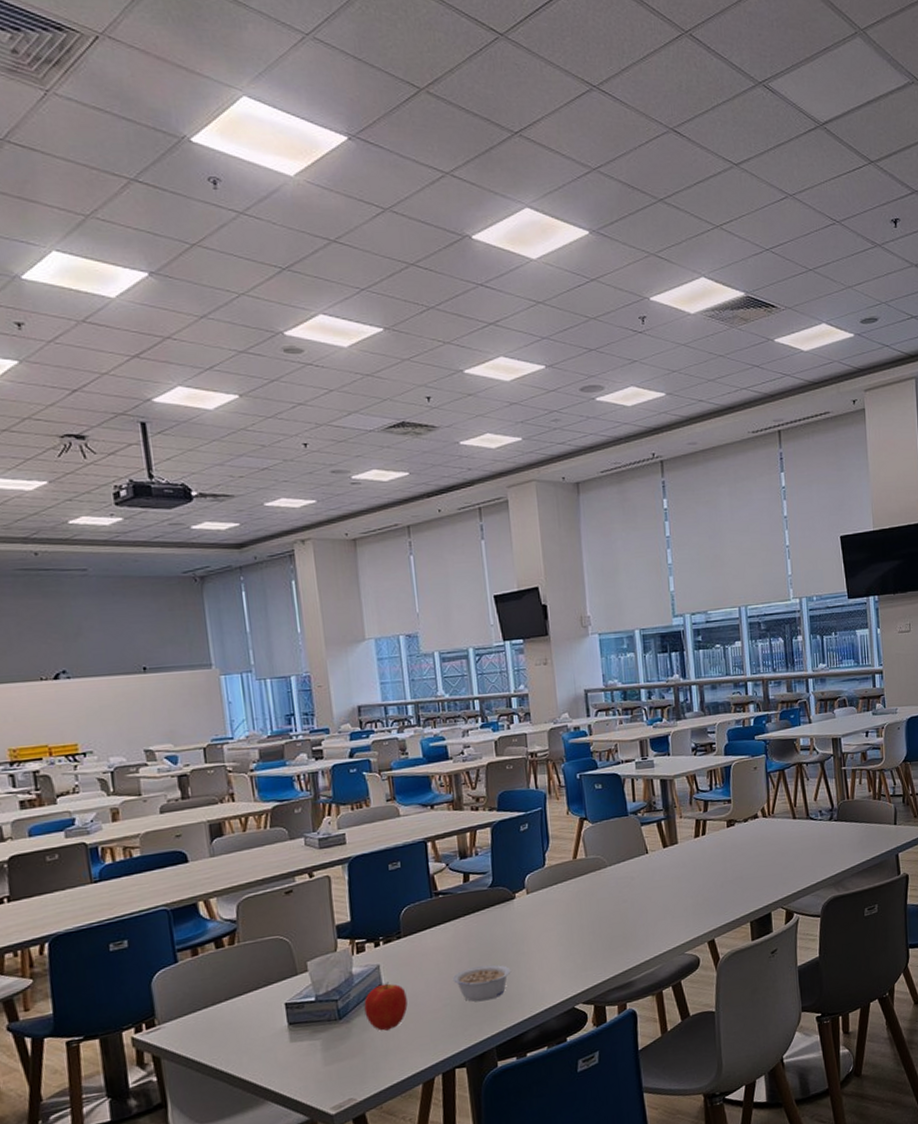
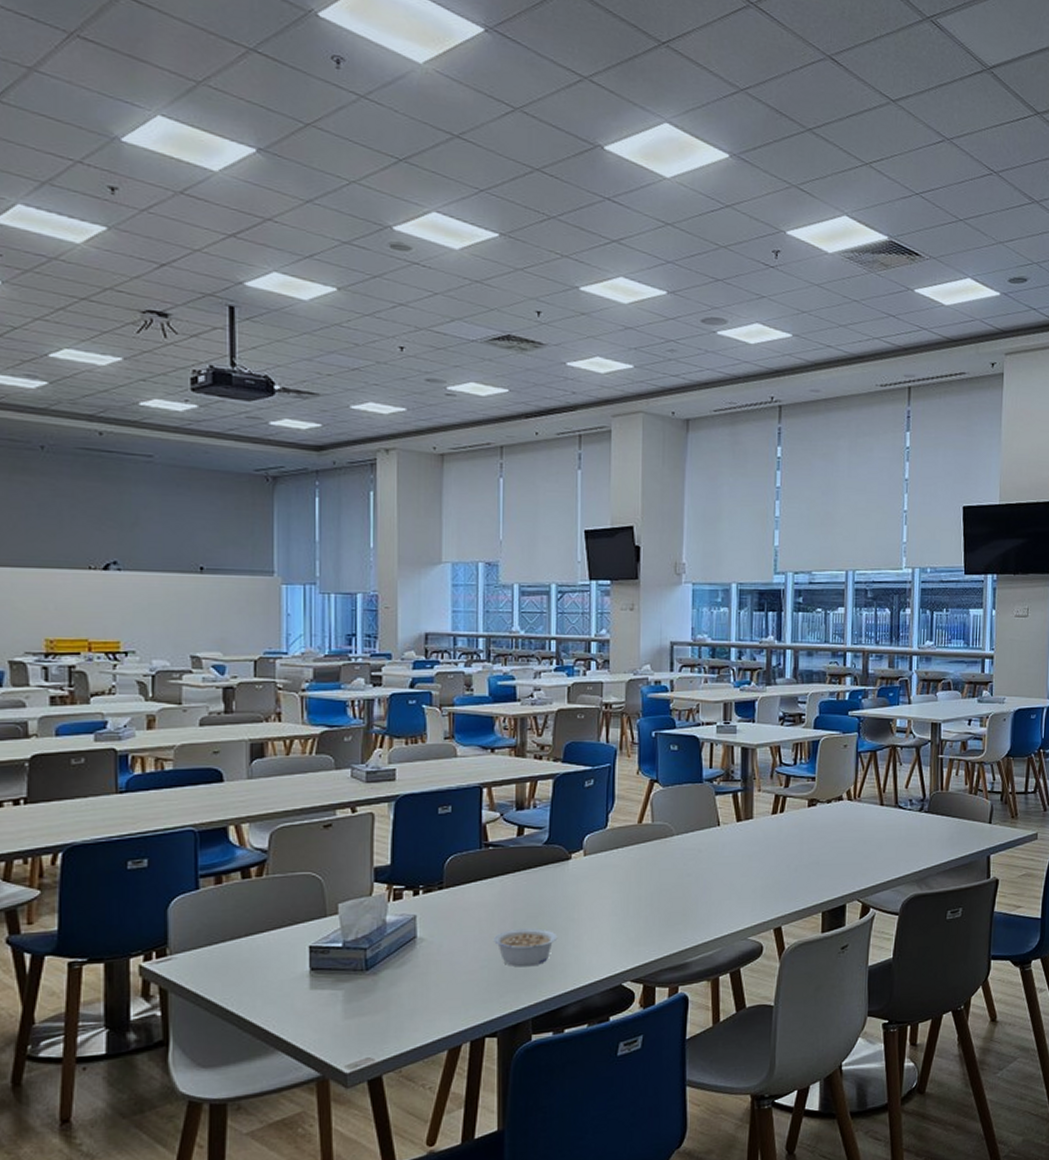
apple: present [364,982,408,1031] -> none [394,935,442,988]

